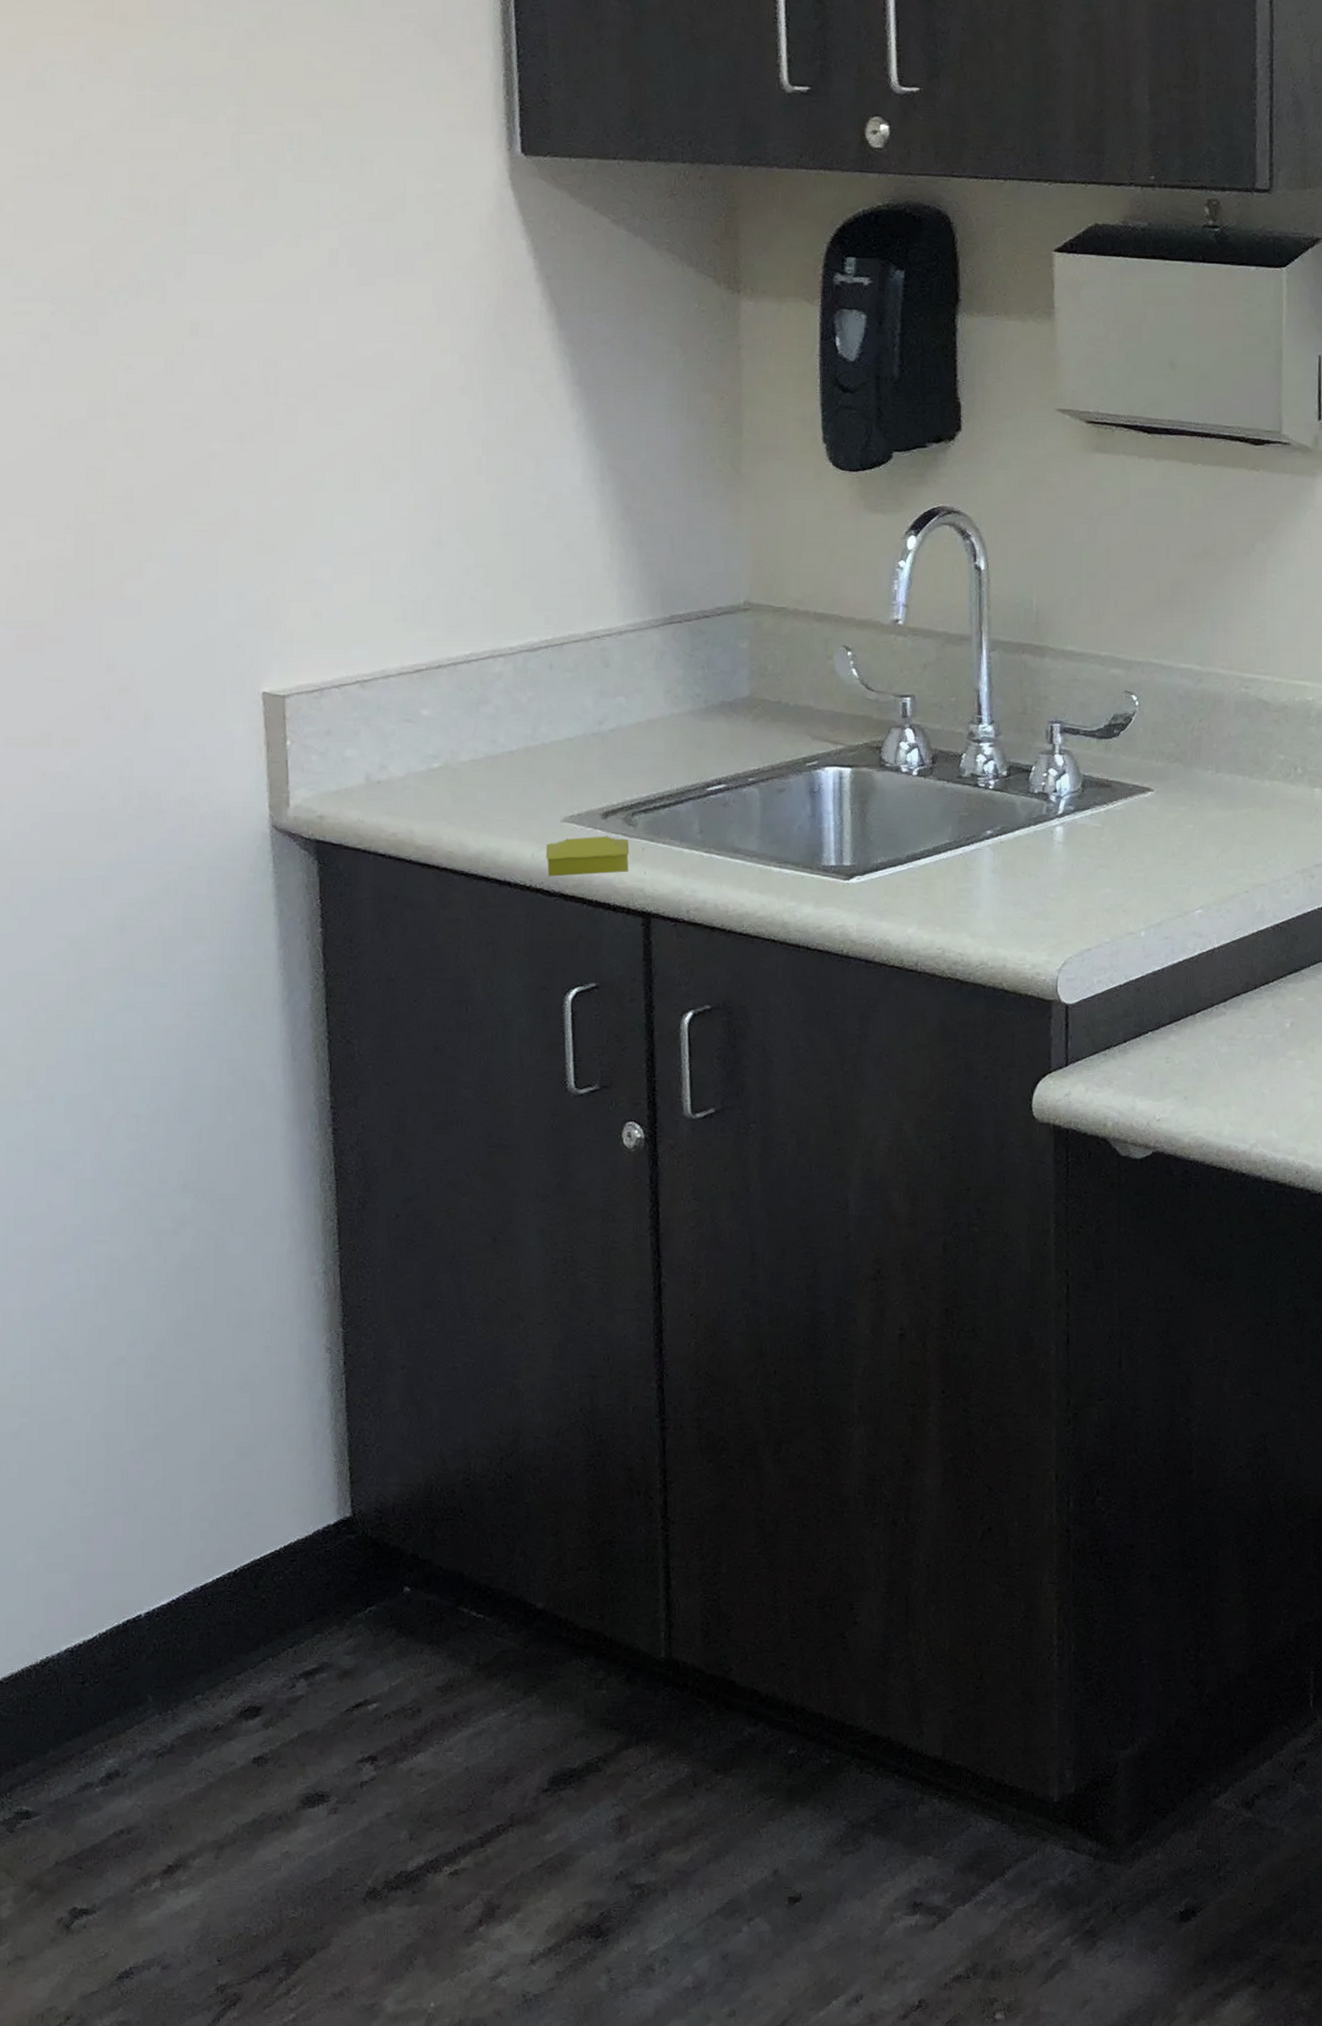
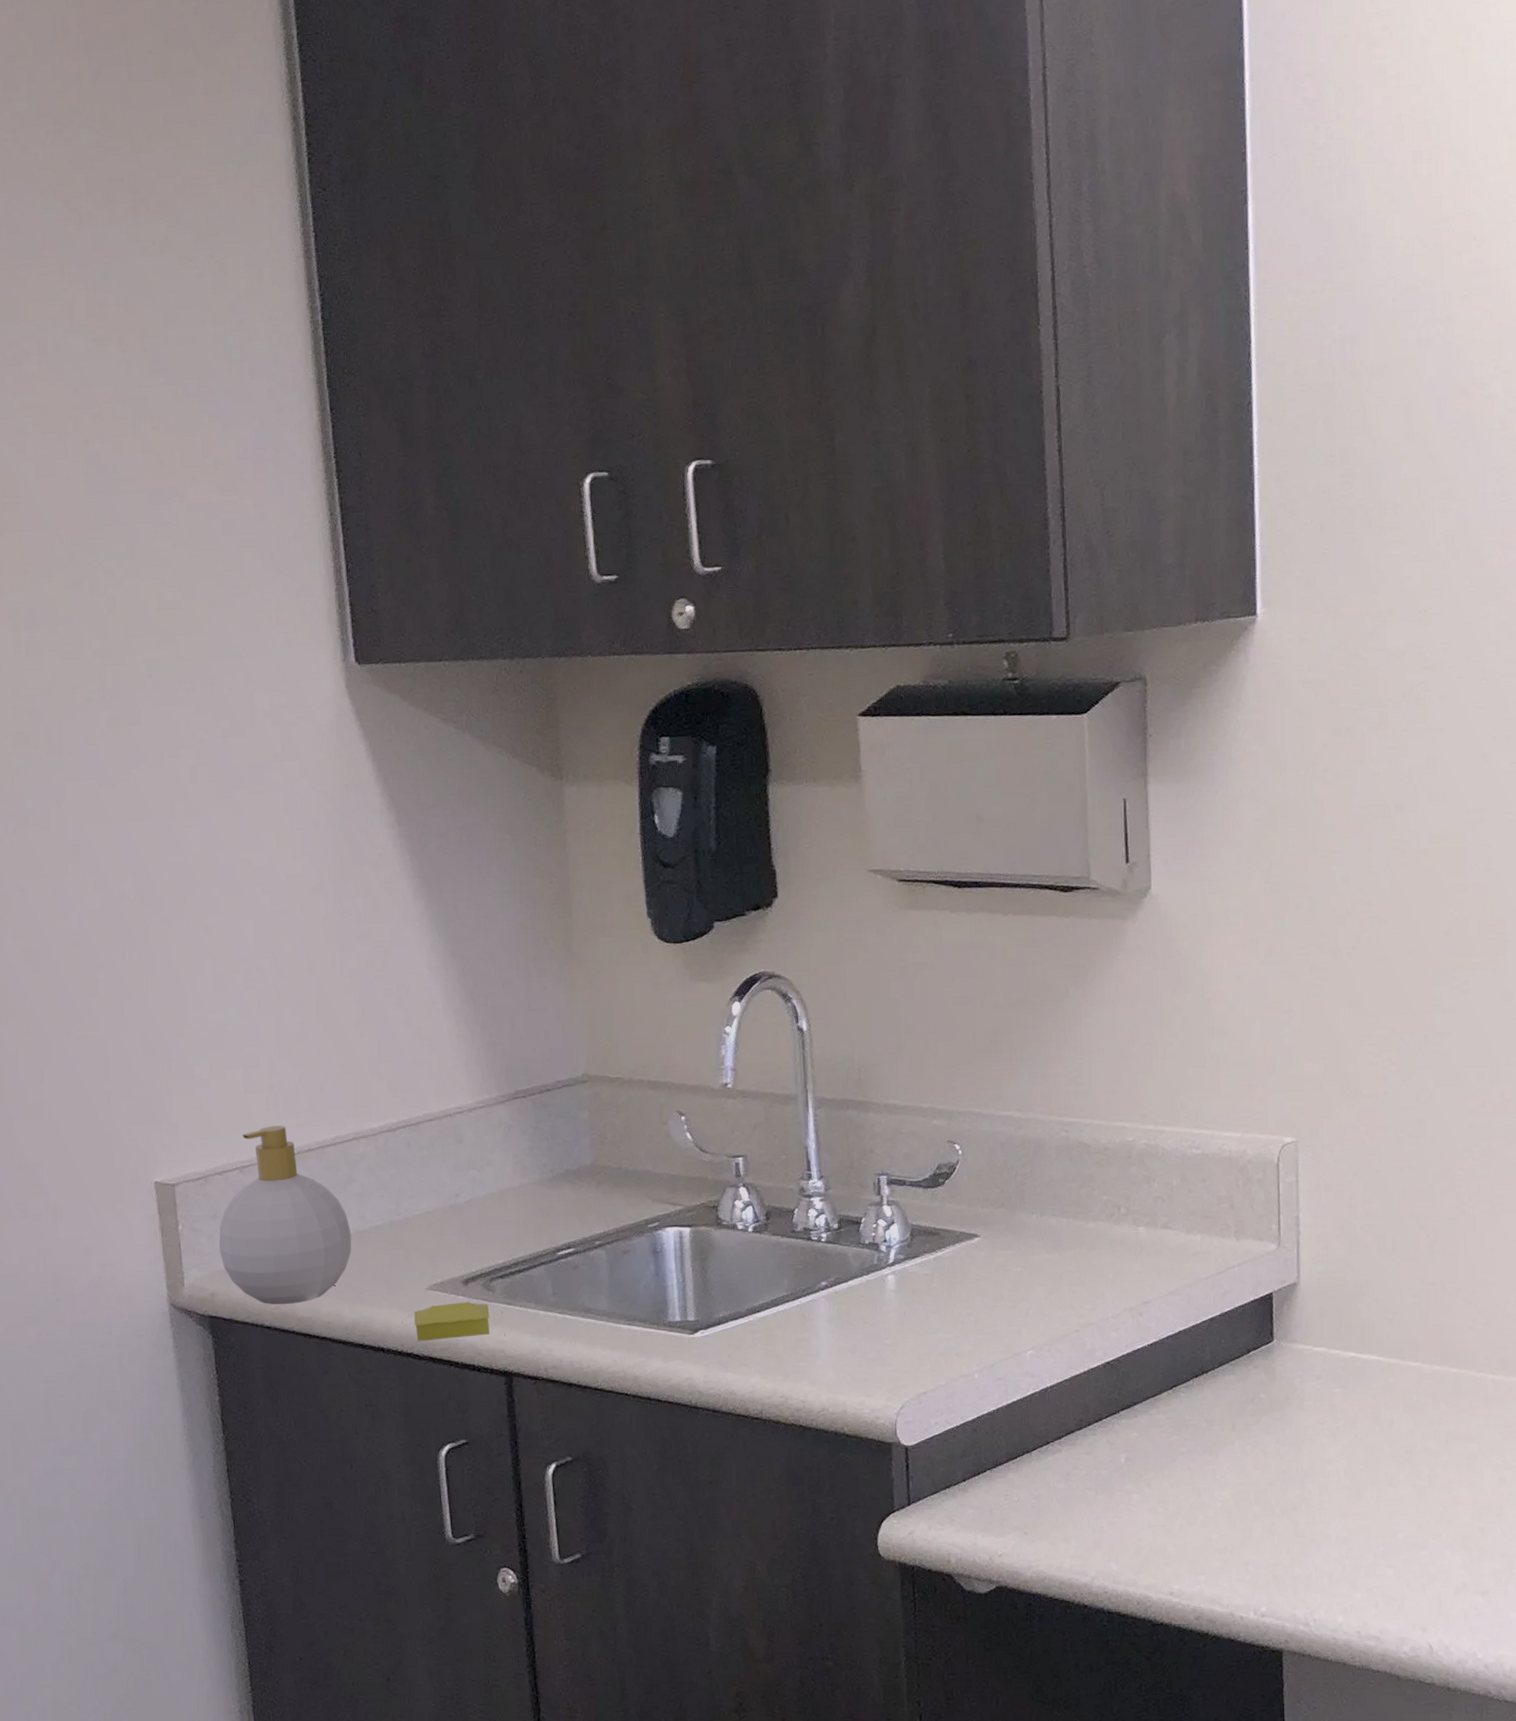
soap bottle: none [331,638,482,832] -> present [219,1125,352,1305]

